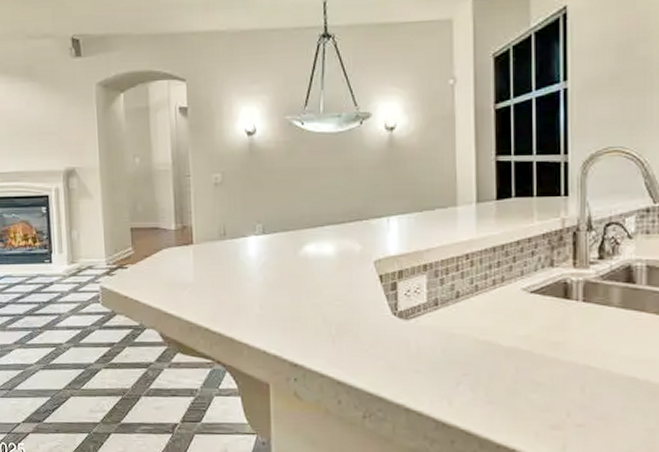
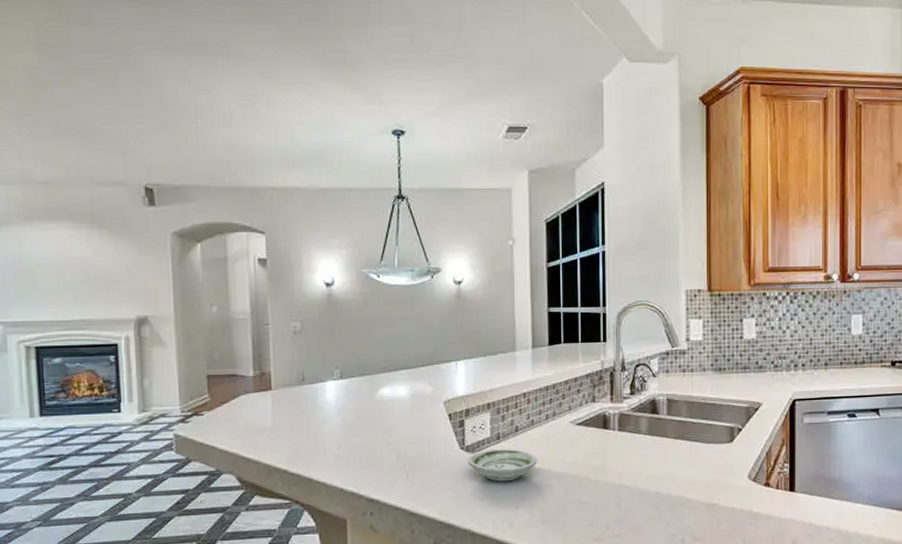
saucer: none [401,317,482,354] -> present [468,449,537,482]

